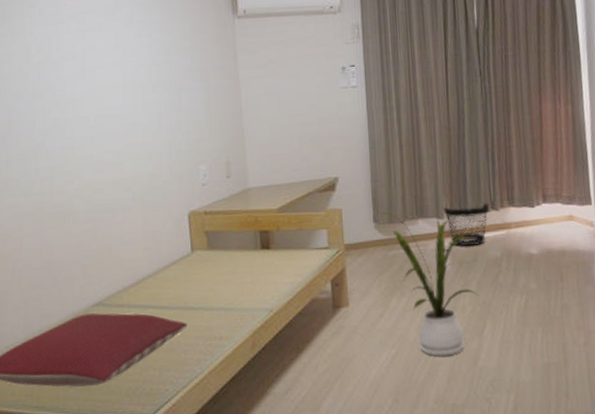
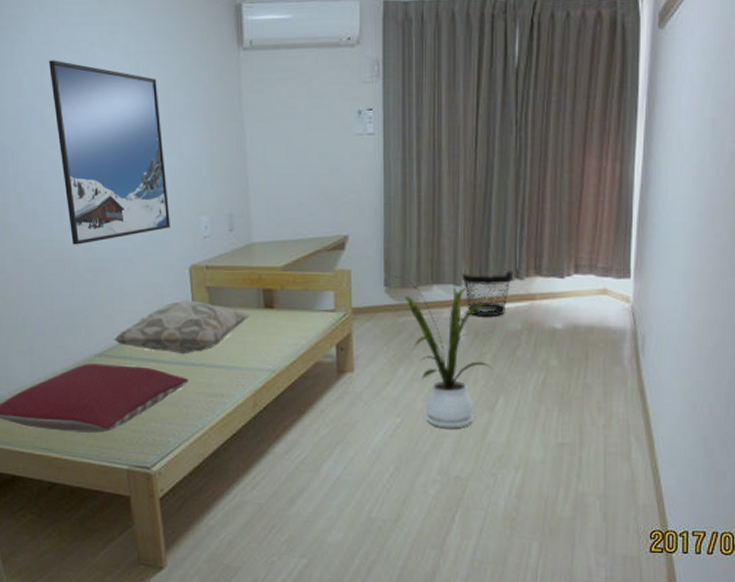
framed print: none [56,29,170,197] -> present [48,60,170,245]
decorative pillow: none [111,245,248,299] -> present [113,300,251,355]

